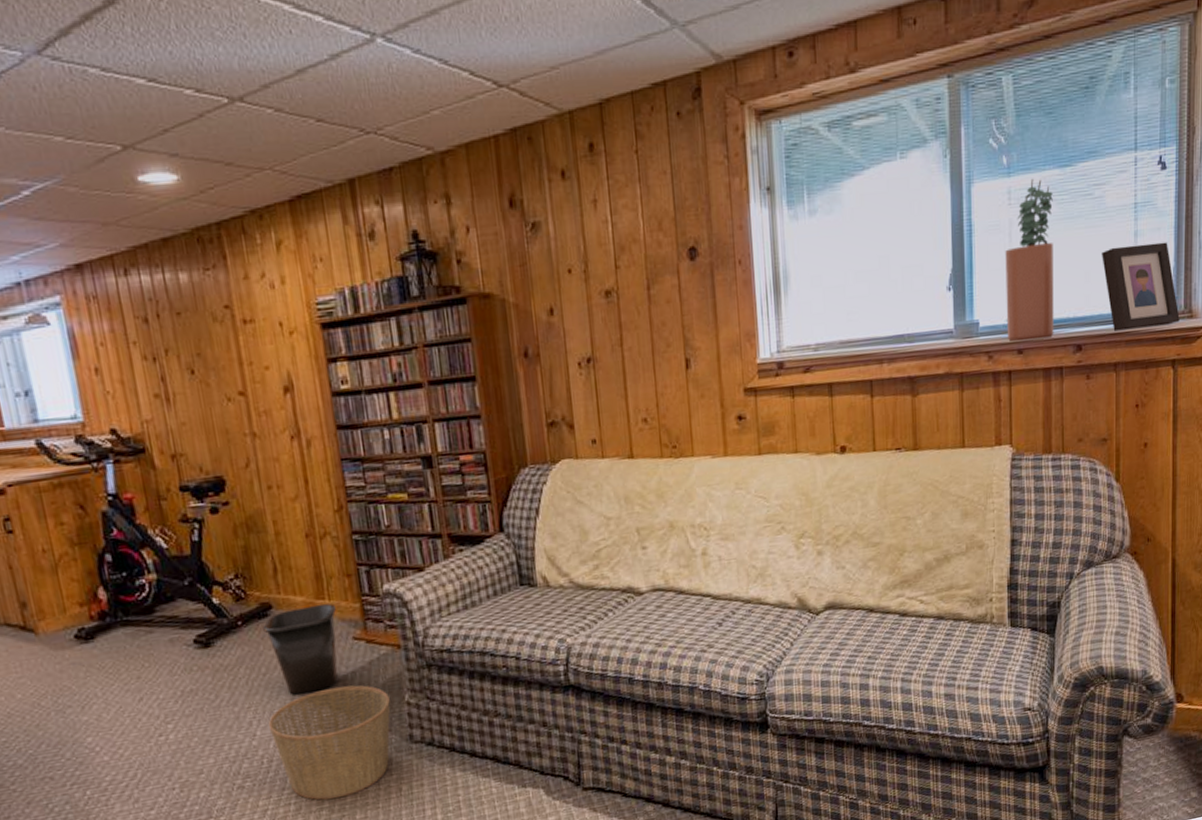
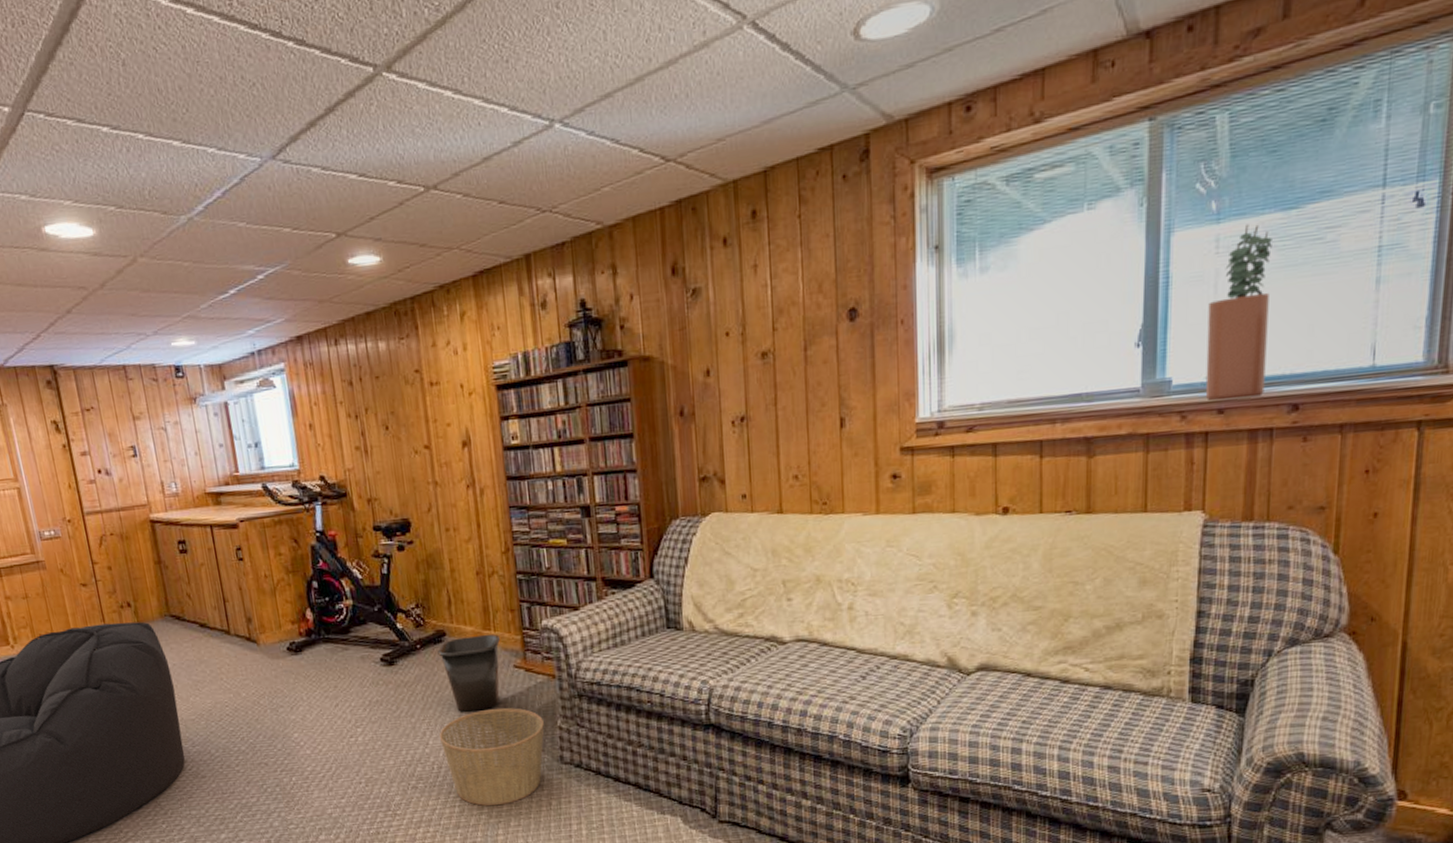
picture frame: present [1102,242,1180,332] -> none [1331,288,1431,389]

